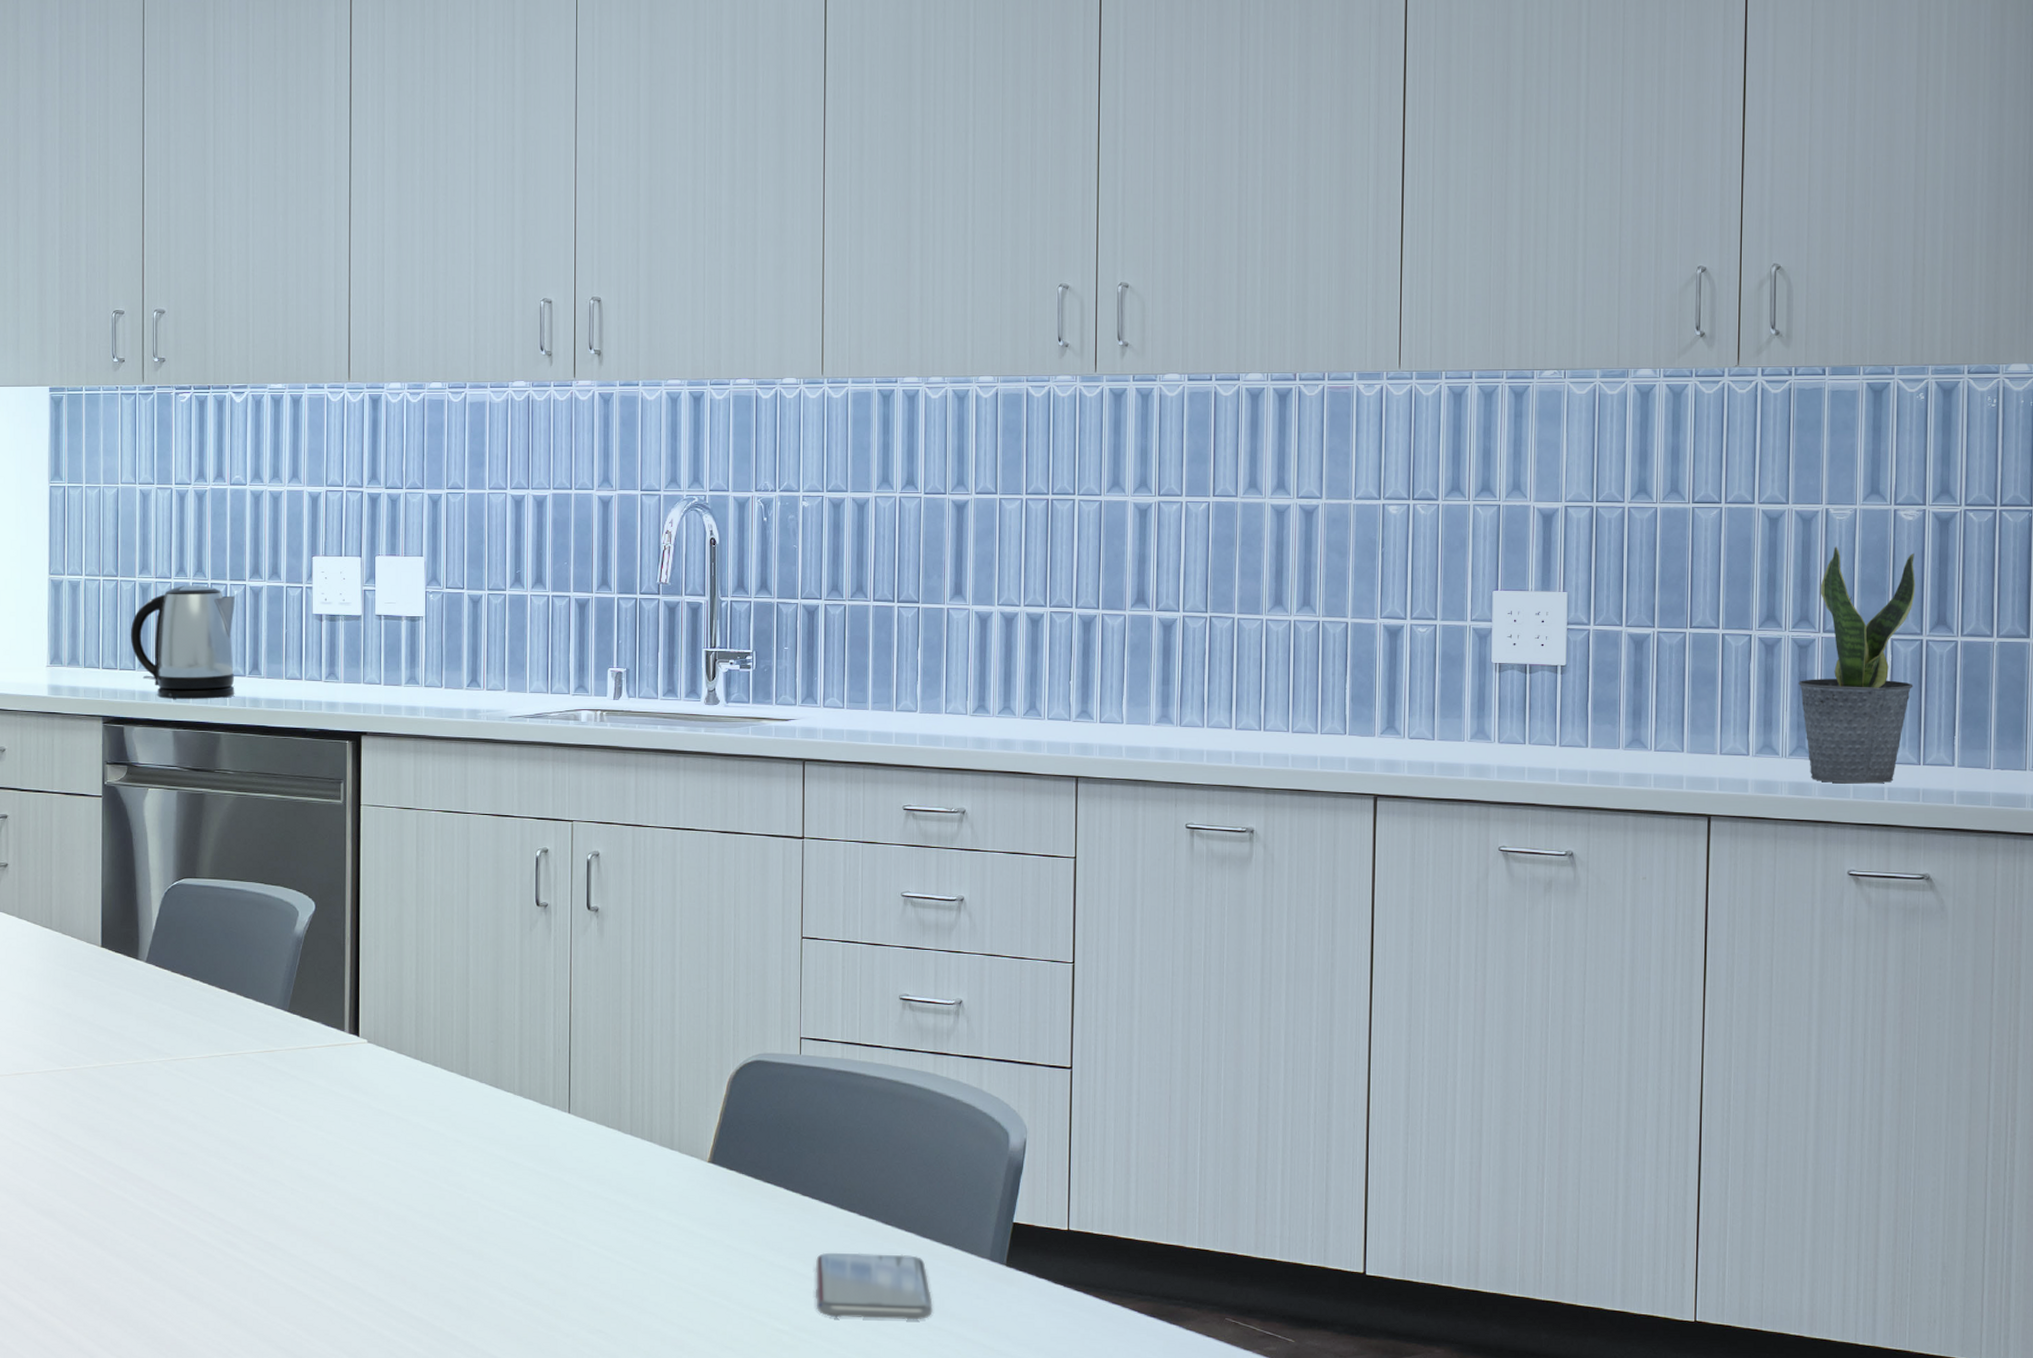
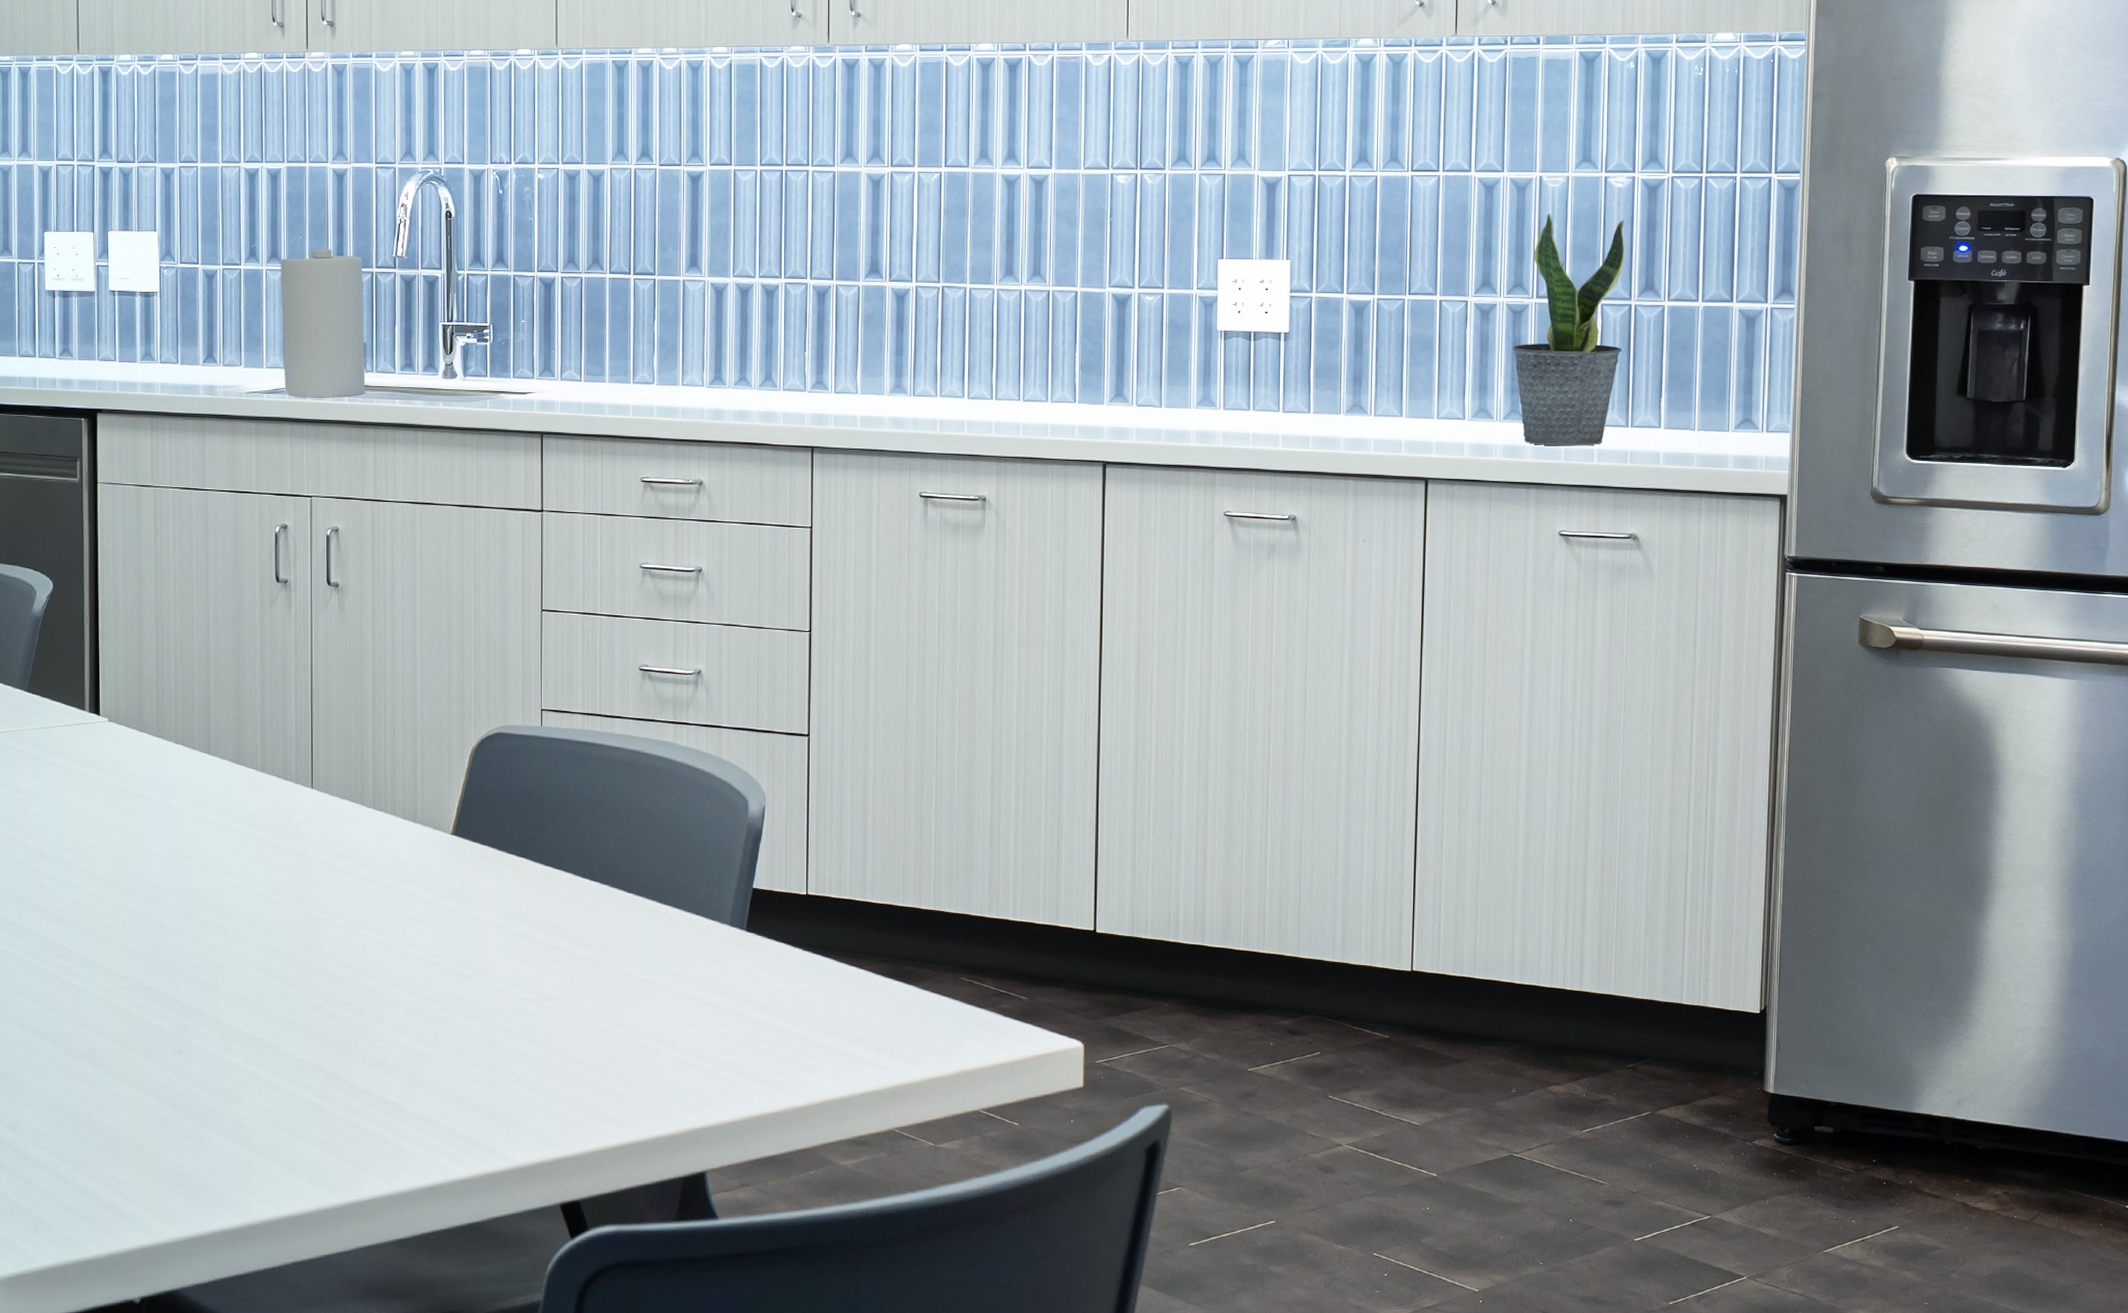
paper towel holder: none [545,575,627,723] -> present [280,249,365,398]
smartphone: present [815,1252,933,1320] -> none [558,921,674,986]

